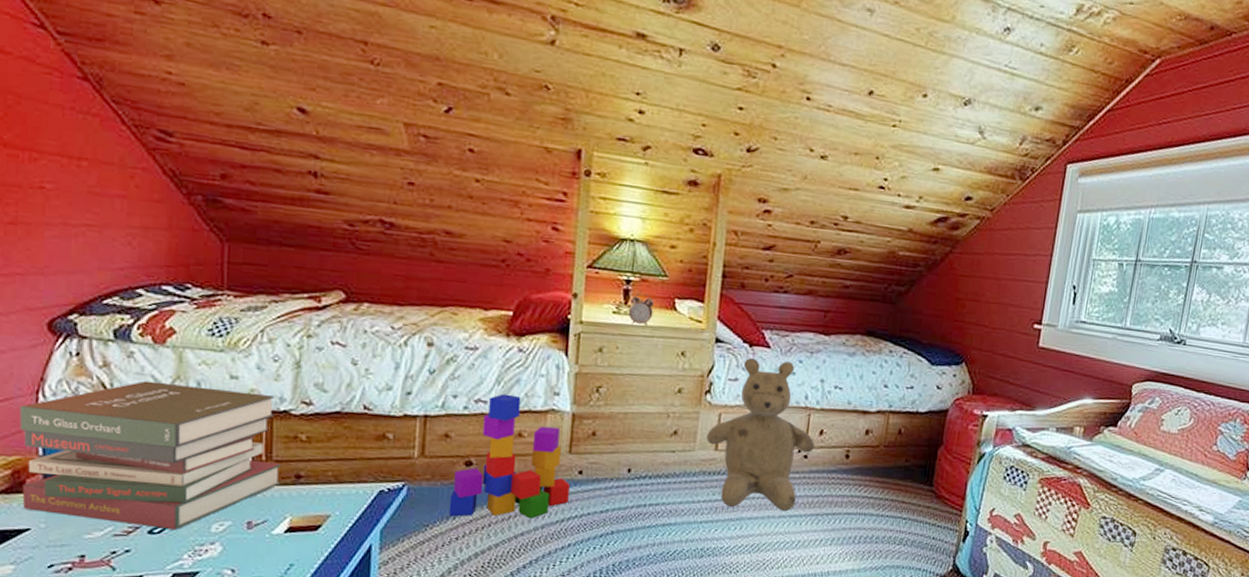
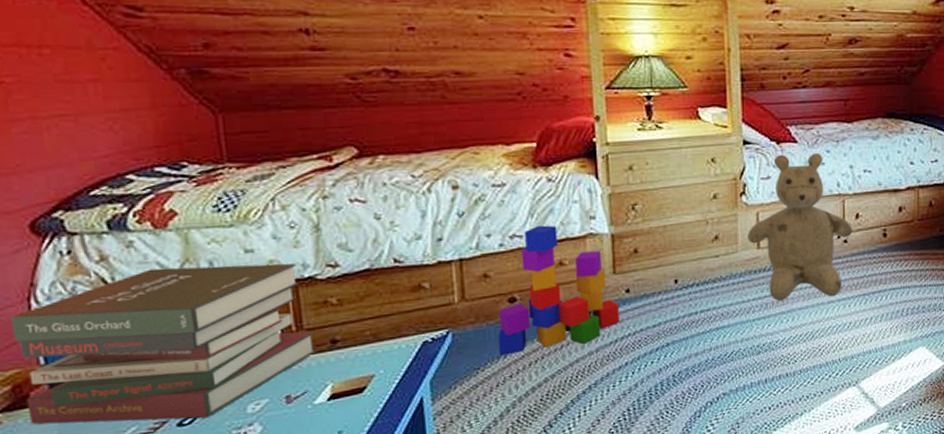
alarm clock: present [628,292,654,326] -> none [653,106,678,139]

